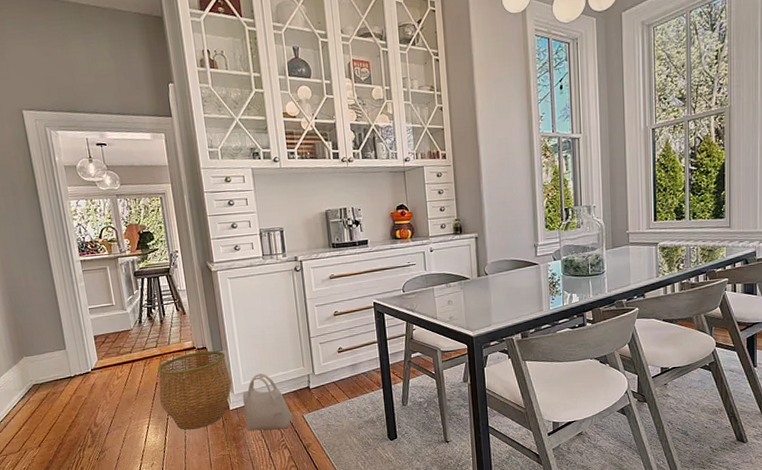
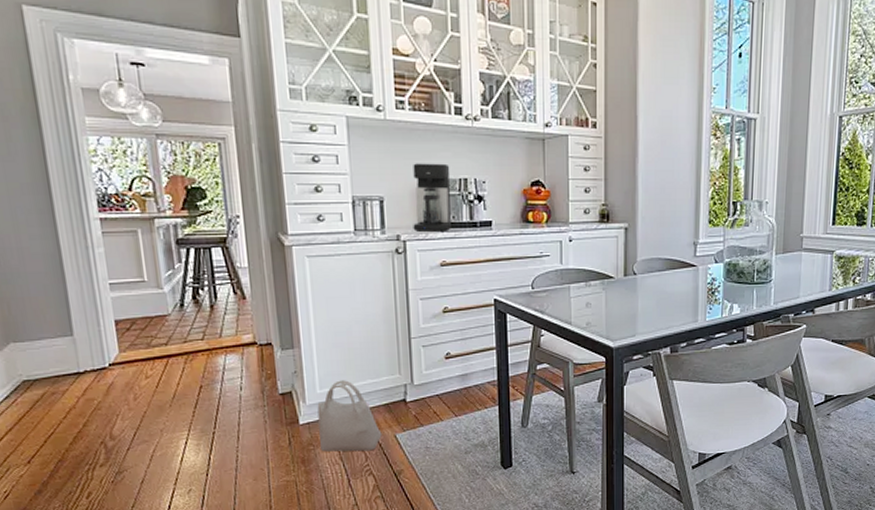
basket: present [157,350,232,430] -> none [203,347,304,448]
coffee maker: none [304,197,337,253] -> present [413,163,453,232]

